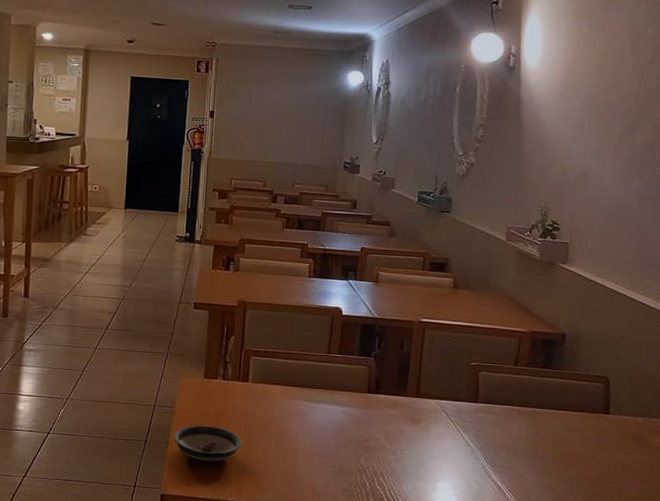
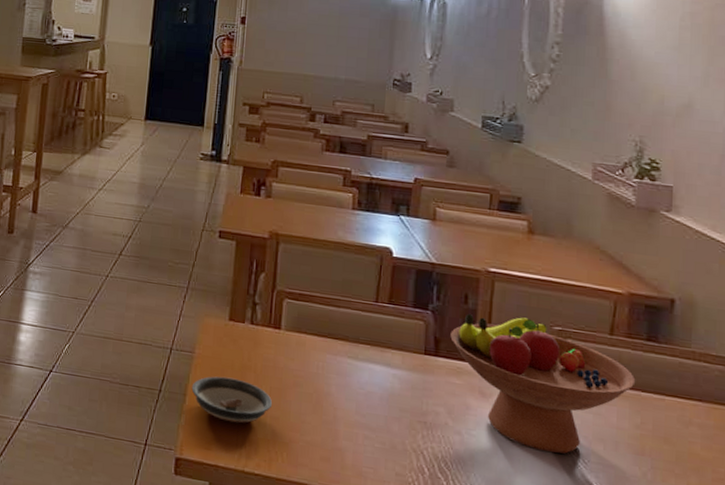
fruit bowl: none [389,357,533,462] -> present [450,314,636,454]

